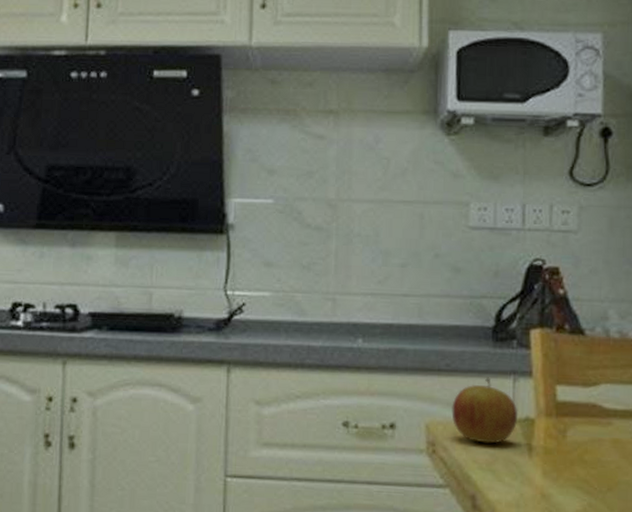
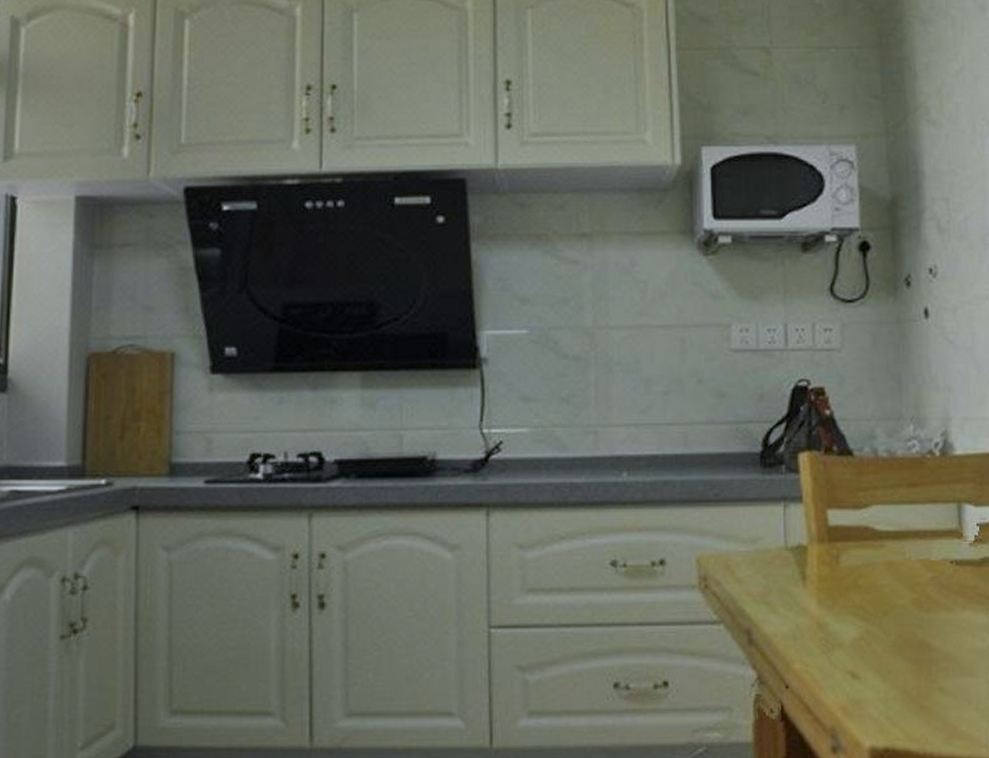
apple: present [451,377,519,444] -> none [722,505,790,575]

